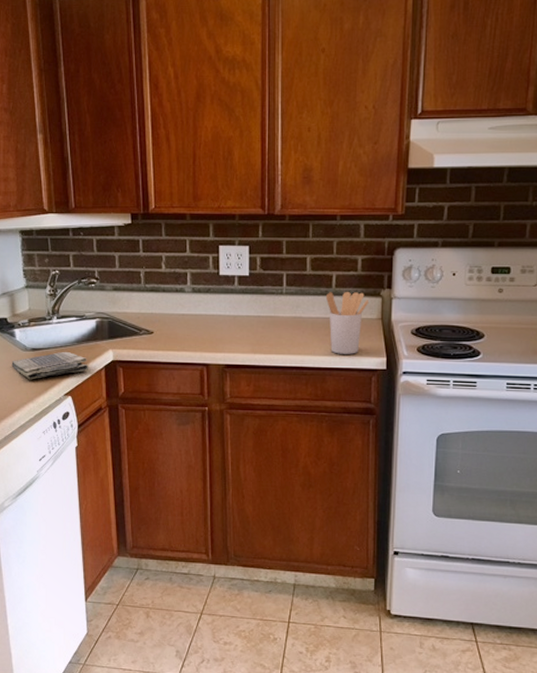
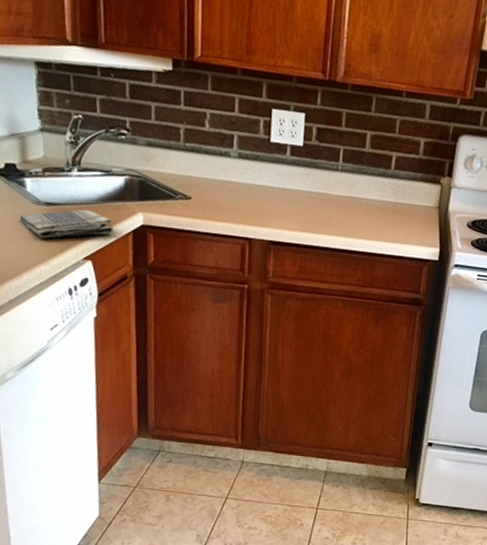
utensil holder: present [325,291,369,354] -> none [383,174,428,242]

